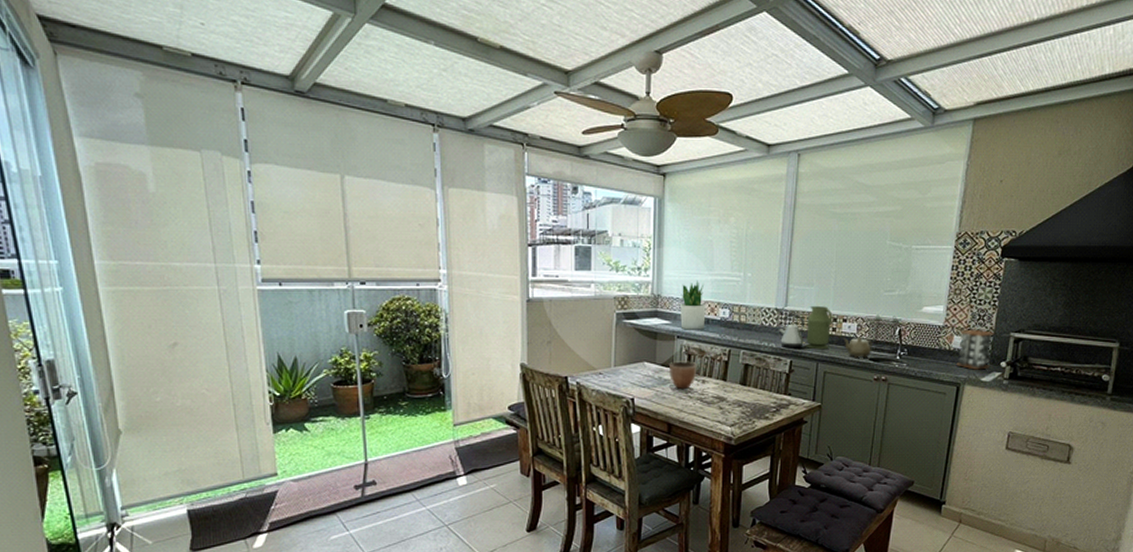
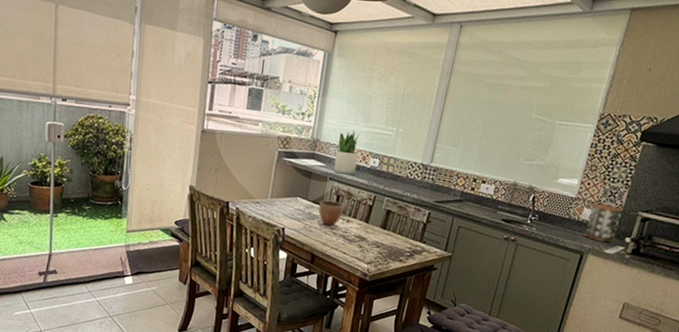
kettle: present [778,313,805,350] -> none [421,169,447,203]
water jug: present [806,306,833,350] -> none [445,165,473,206]
teapot: present [843,337,873,359] -> none [480,198,507,219]

